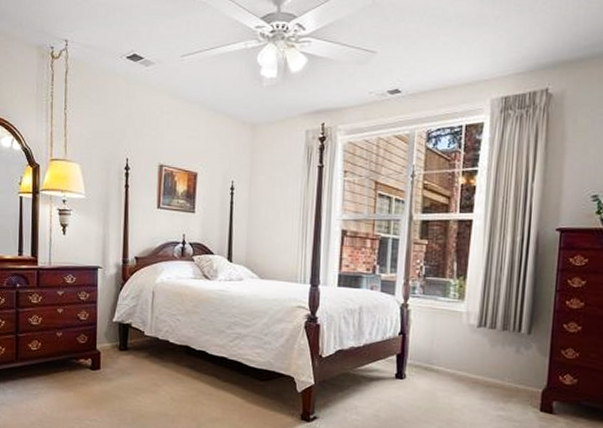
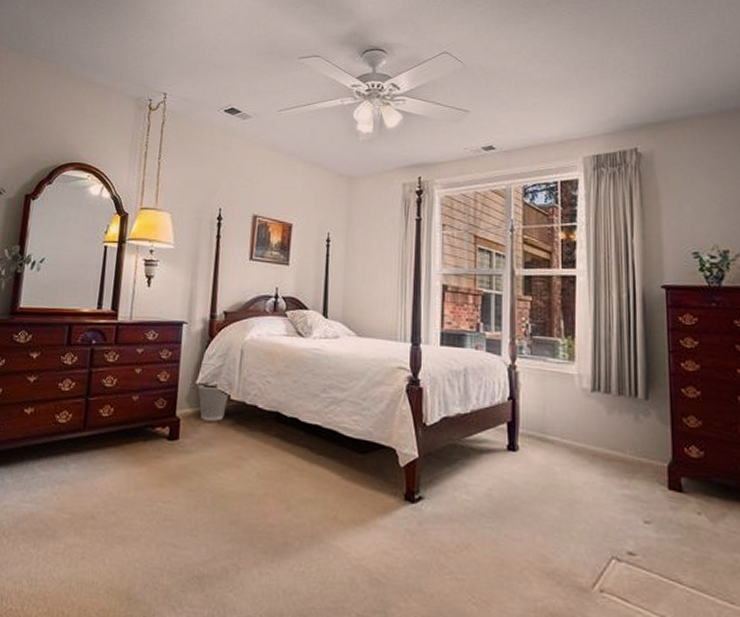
wastebasket: none [114,320,143,354] -> present [197,382,229,421]

